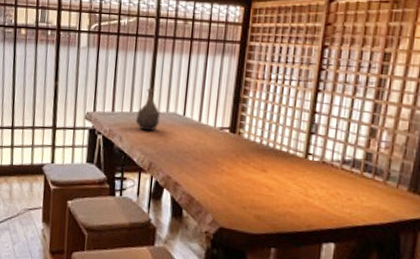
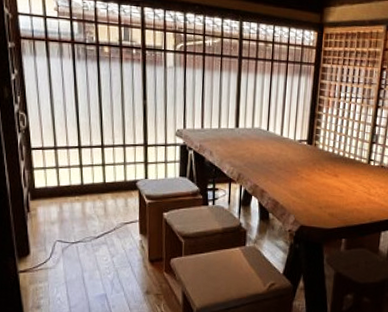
vase: present [136,88,160,132] -> none [224,106,246,146]

